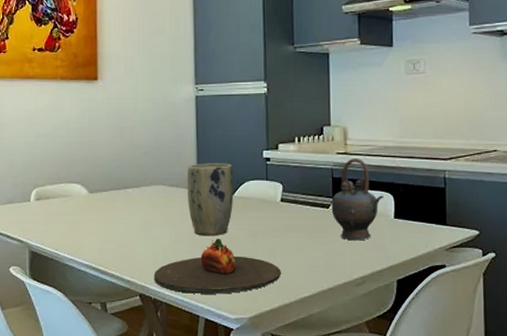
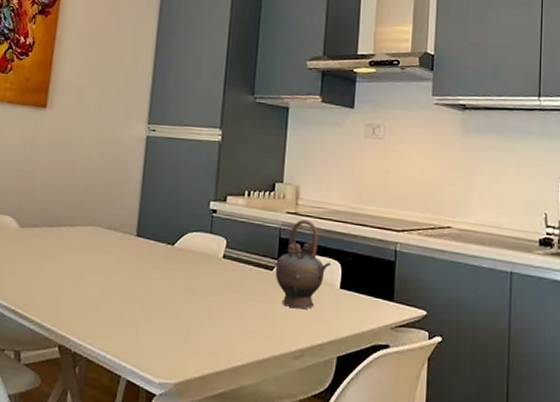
plate: present [154,239,281,294] -> none [76,291,215,355]
plant pot: present [187,163,234,236] -> none [124,207,177,288]

